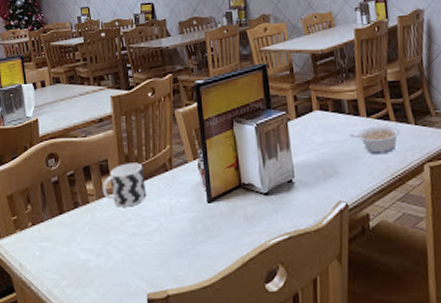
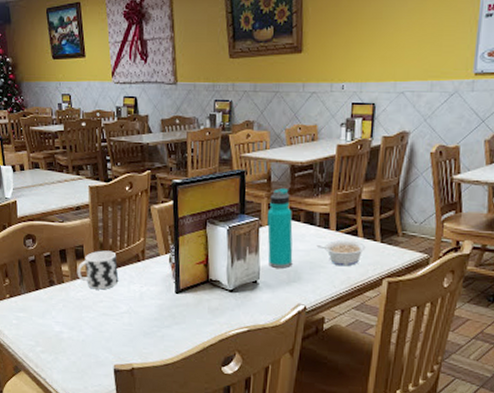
water bottle: none [294,77,327,164] -> present [267,187,293,268]

